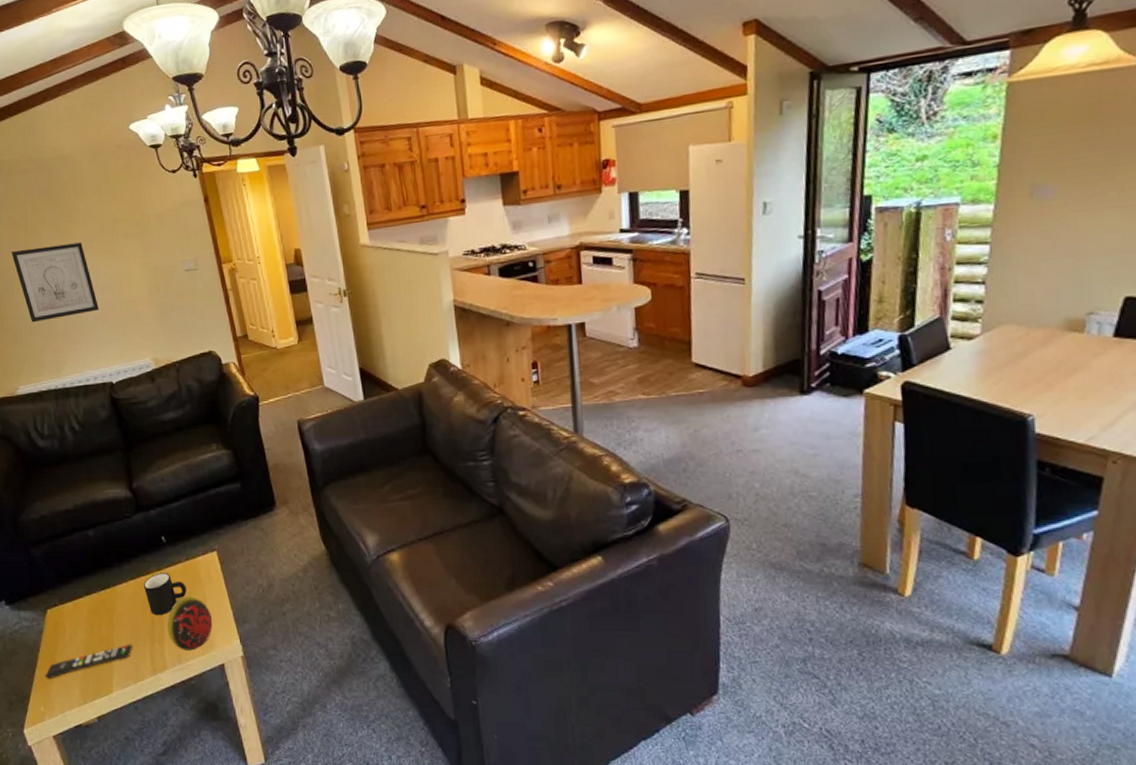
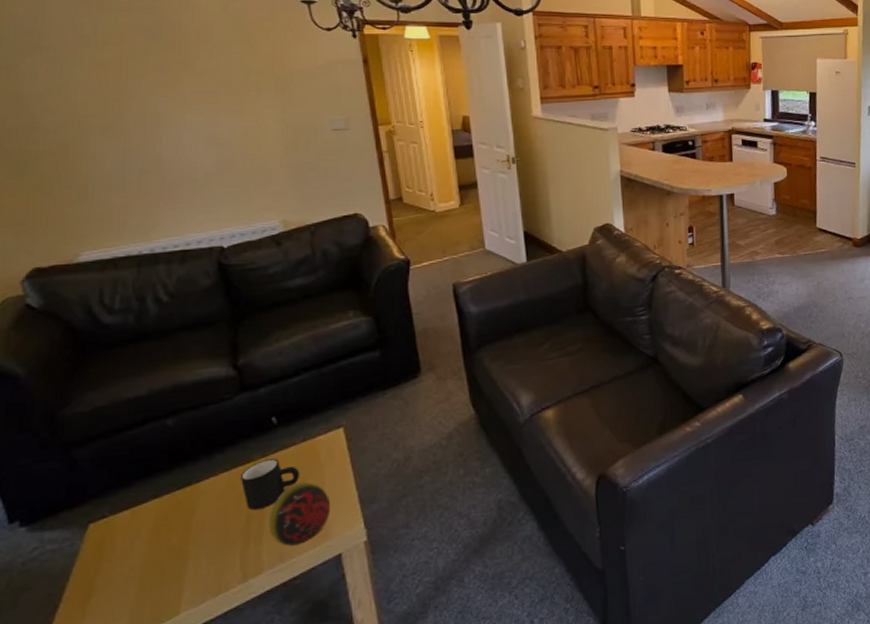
wall art: present [11,242,99,323] -> none [91,92,214,178]
remote control: present [45,644,133,679] -> none [73,549,216,614]

